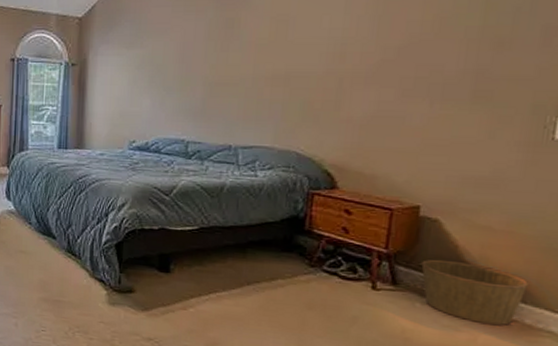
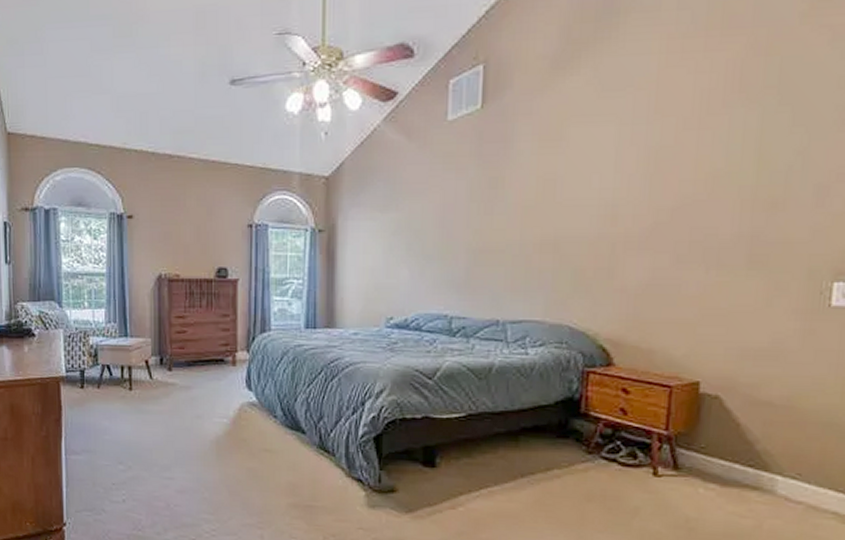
basket: present [421,259,528,326] -> none [703,439,811,510]

